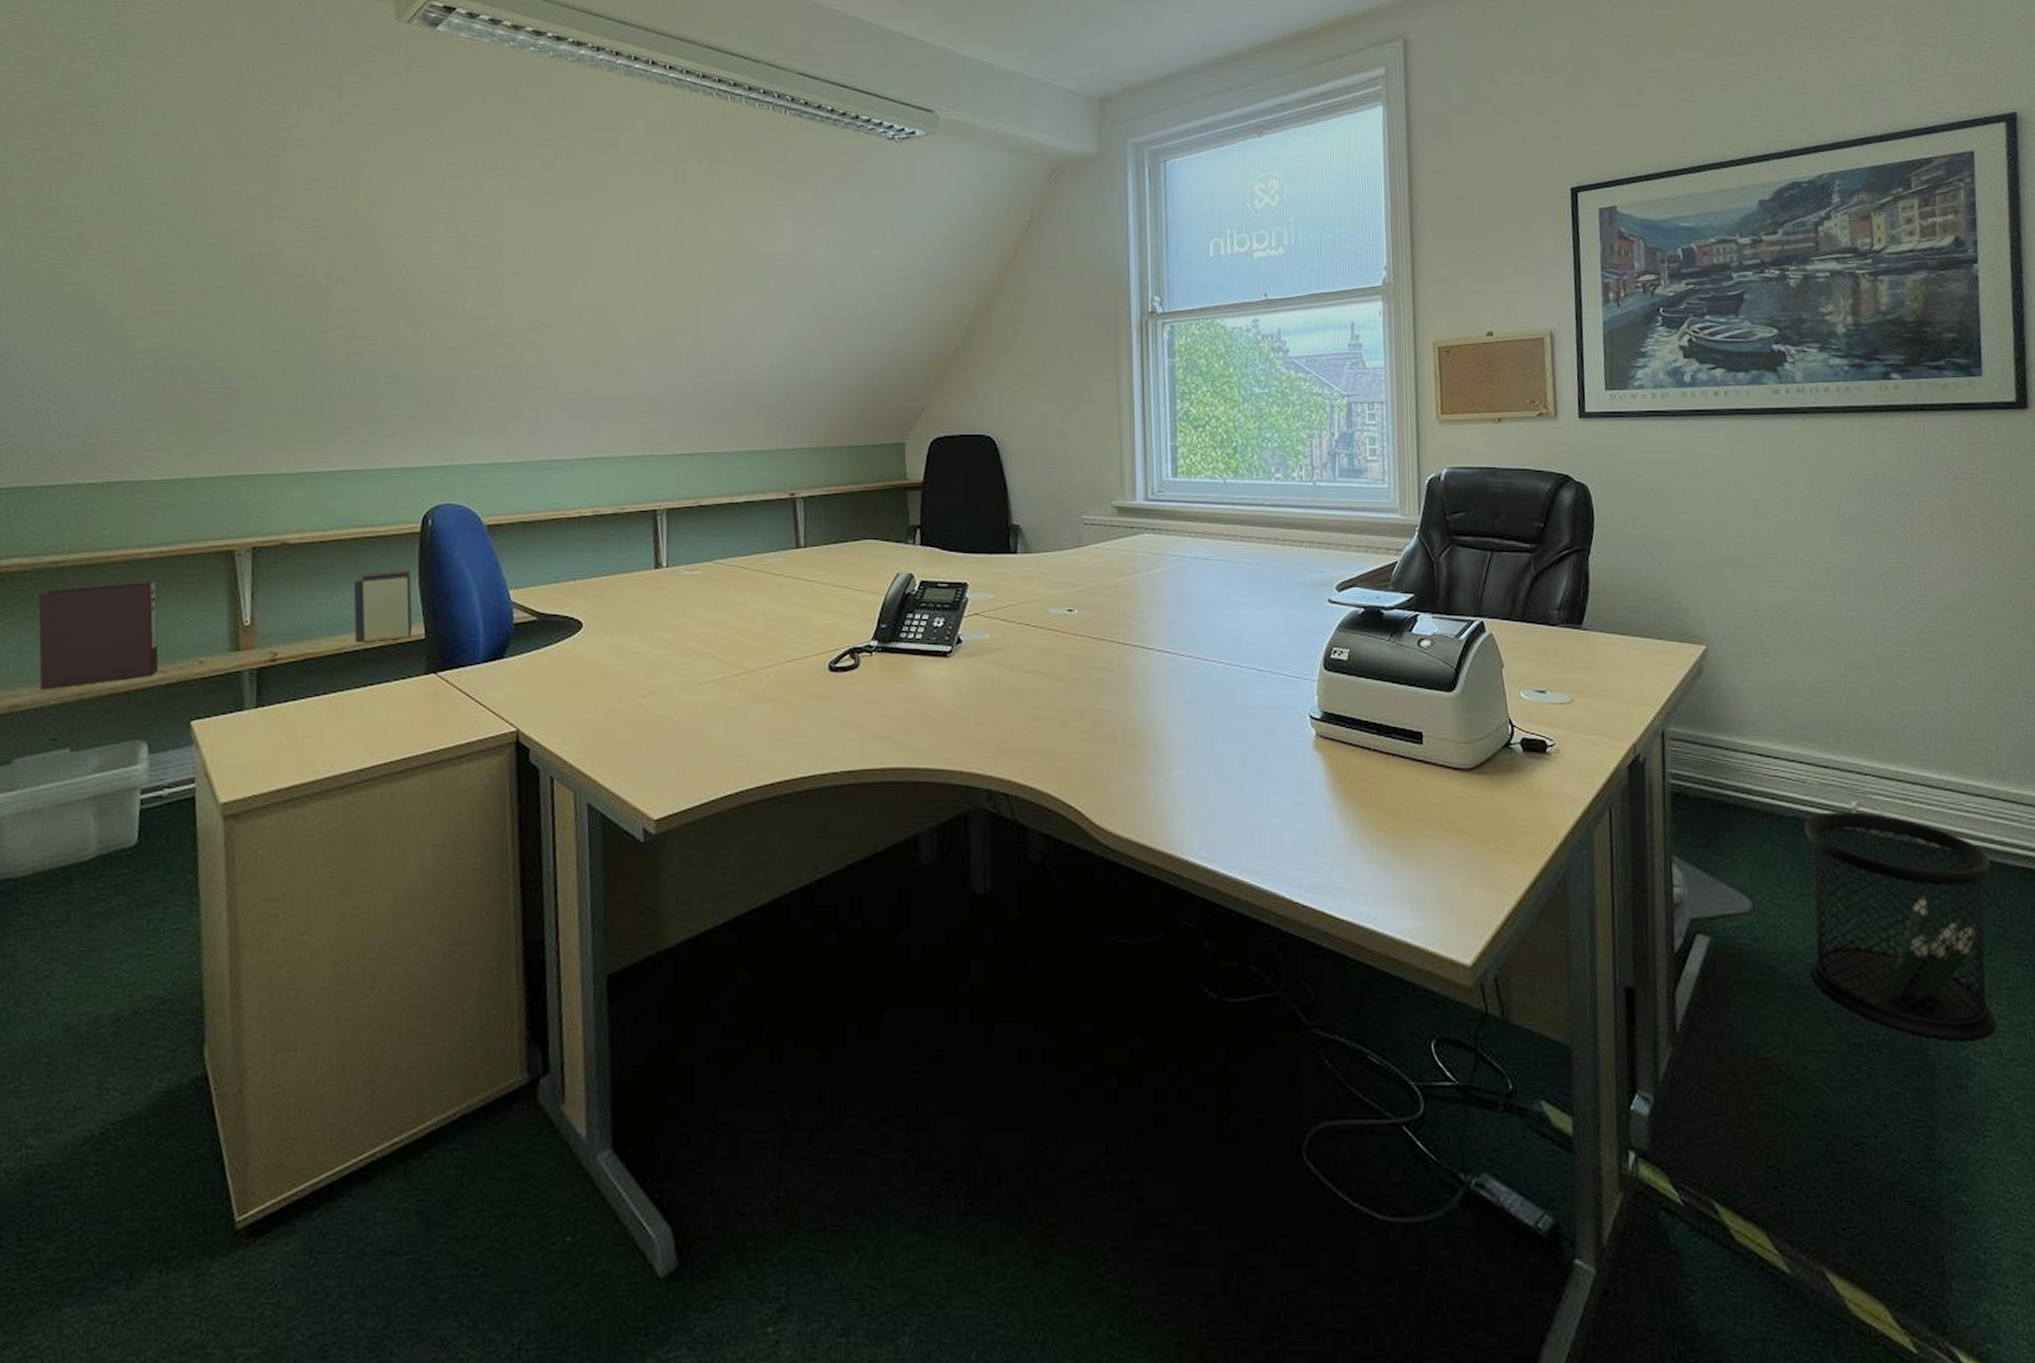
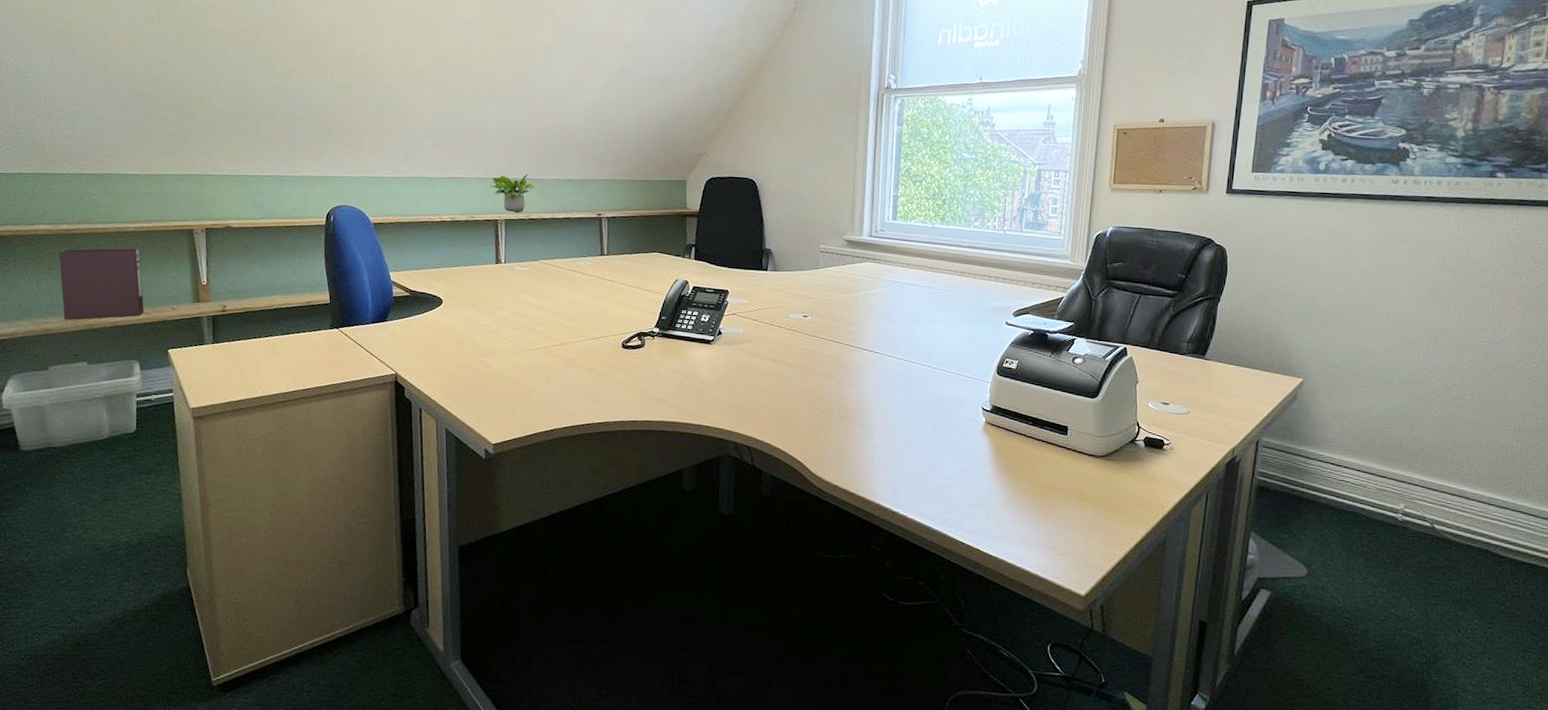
books: present [353,569,413,643] -> none [278,252,321,303]
potted plant: none [645,448,706,499] -> present [489,174,535,213]
pencil holder: present [1804,812,1997,1042] -> none [1344,510,1504,683]

